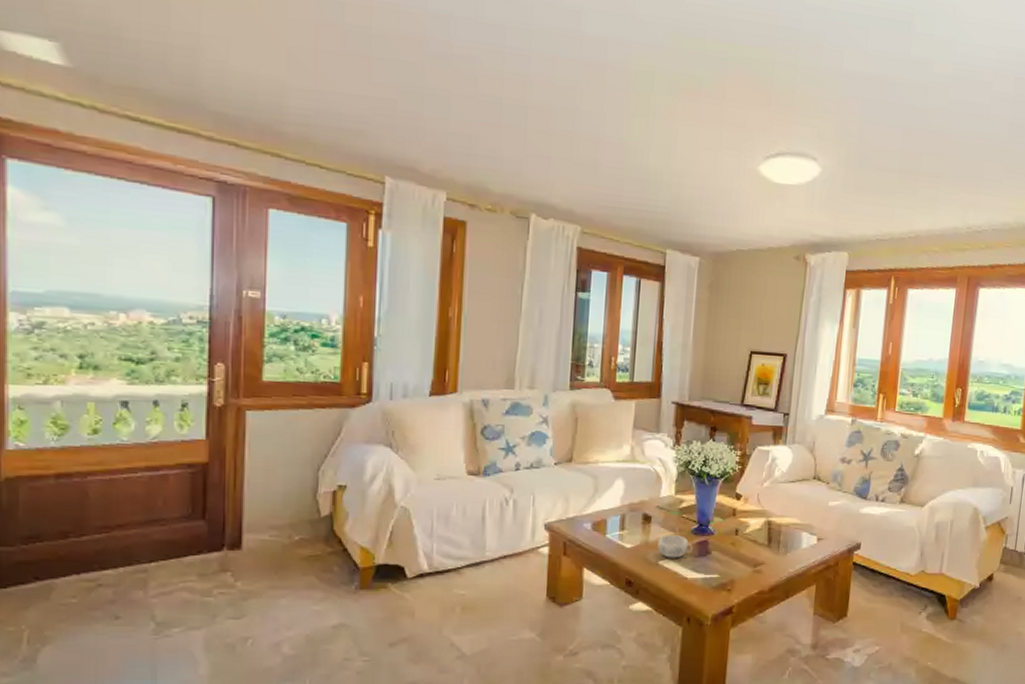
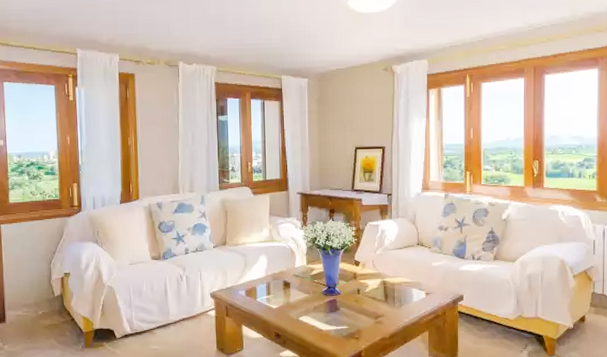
decorative bowl: present [658,535,693,558] -> none [297,296,325,315]

